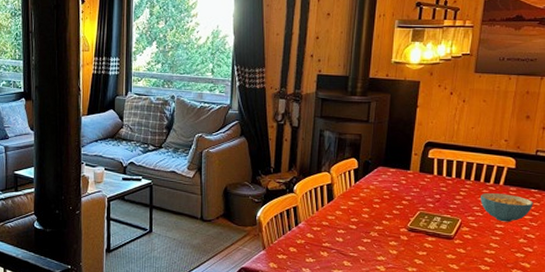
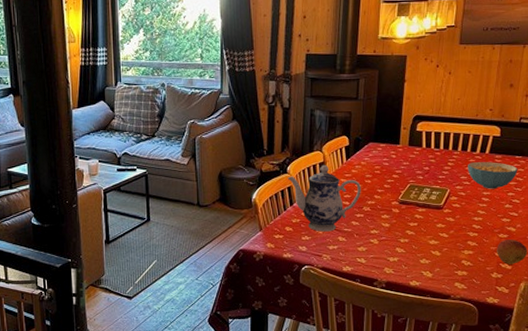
teapot: none [294,187,369,255] -> present [288,165,361,232]

